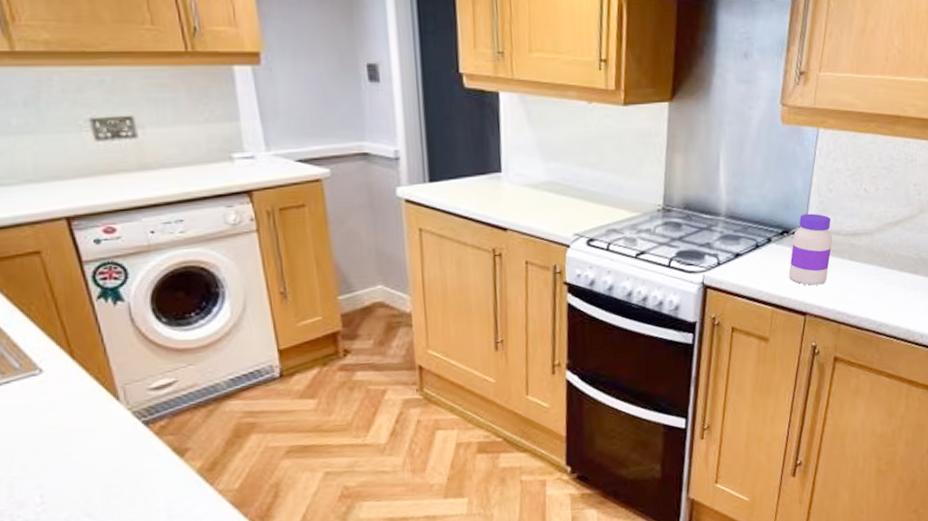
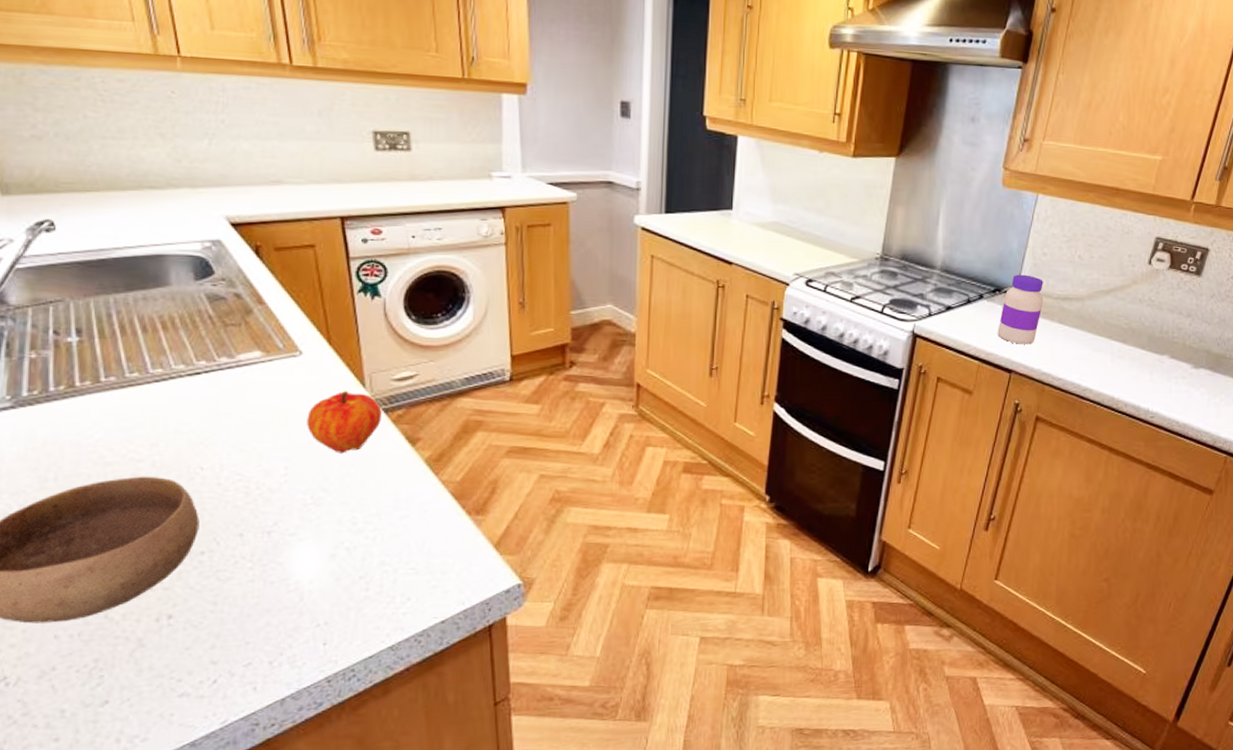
fruit: none [57,405,143,474] -> present [307,390,382,453]

